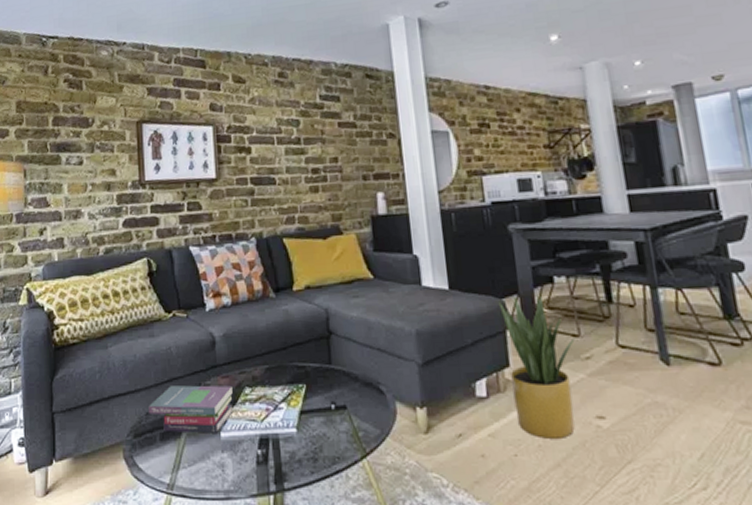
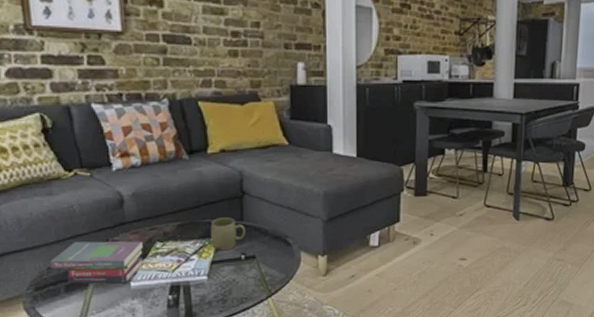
mug: none [297,360,335,399] -> present [210,217,247,251]
planter: present [499,293,576,439] -> none [398,163,455,276]

